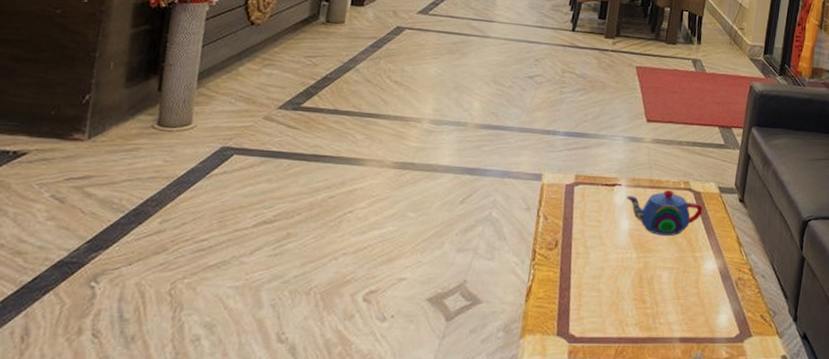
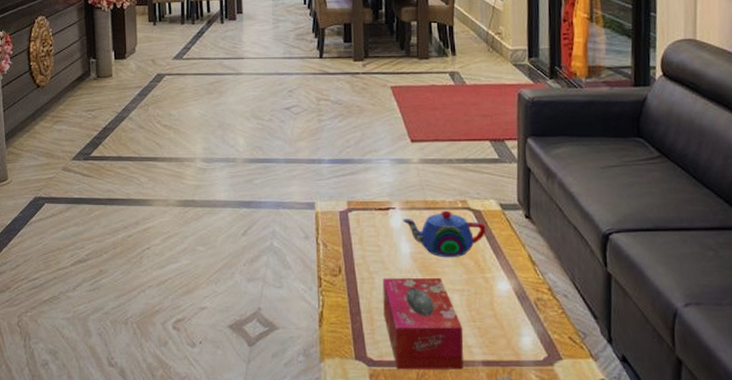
tissue box: none [592,254,667,347] -> present [382,277,463,370]

